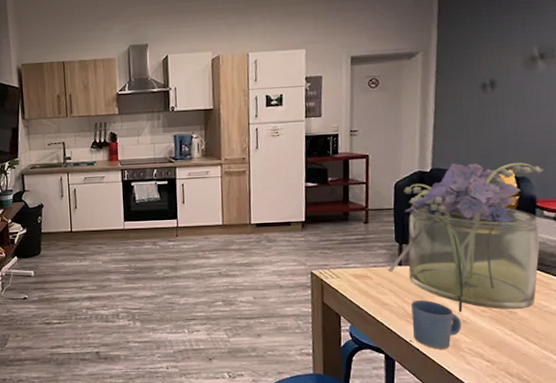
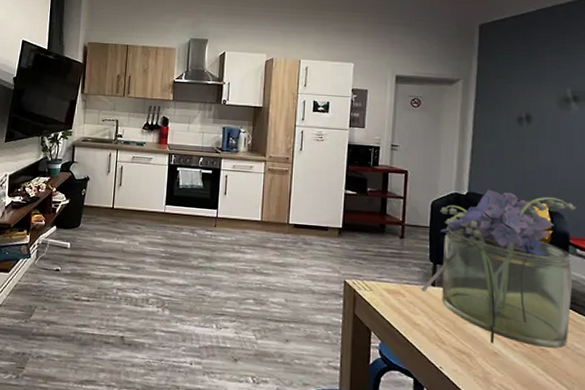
mug: present [411,300,461,350] -> none [443,325,492,382]

